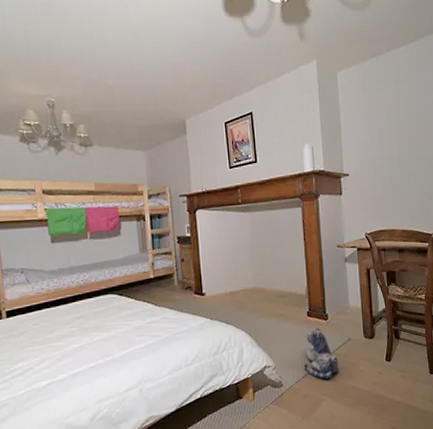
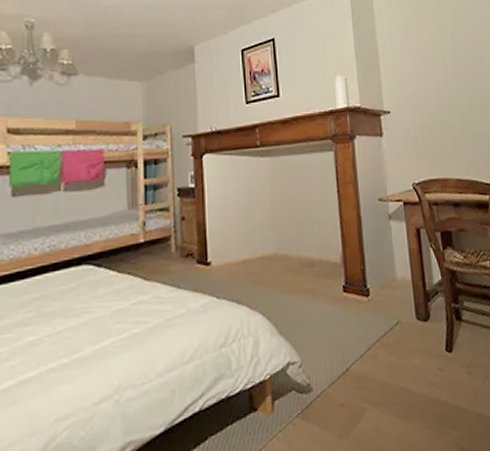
plush toy: present [303,328,339,380] -> none [339,307,386,380]

